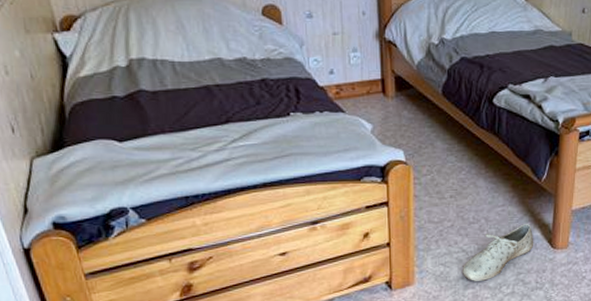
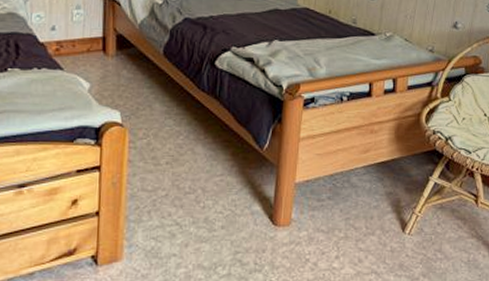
shoe: present [463,224,534,281] -> none [175,196,254,259]

